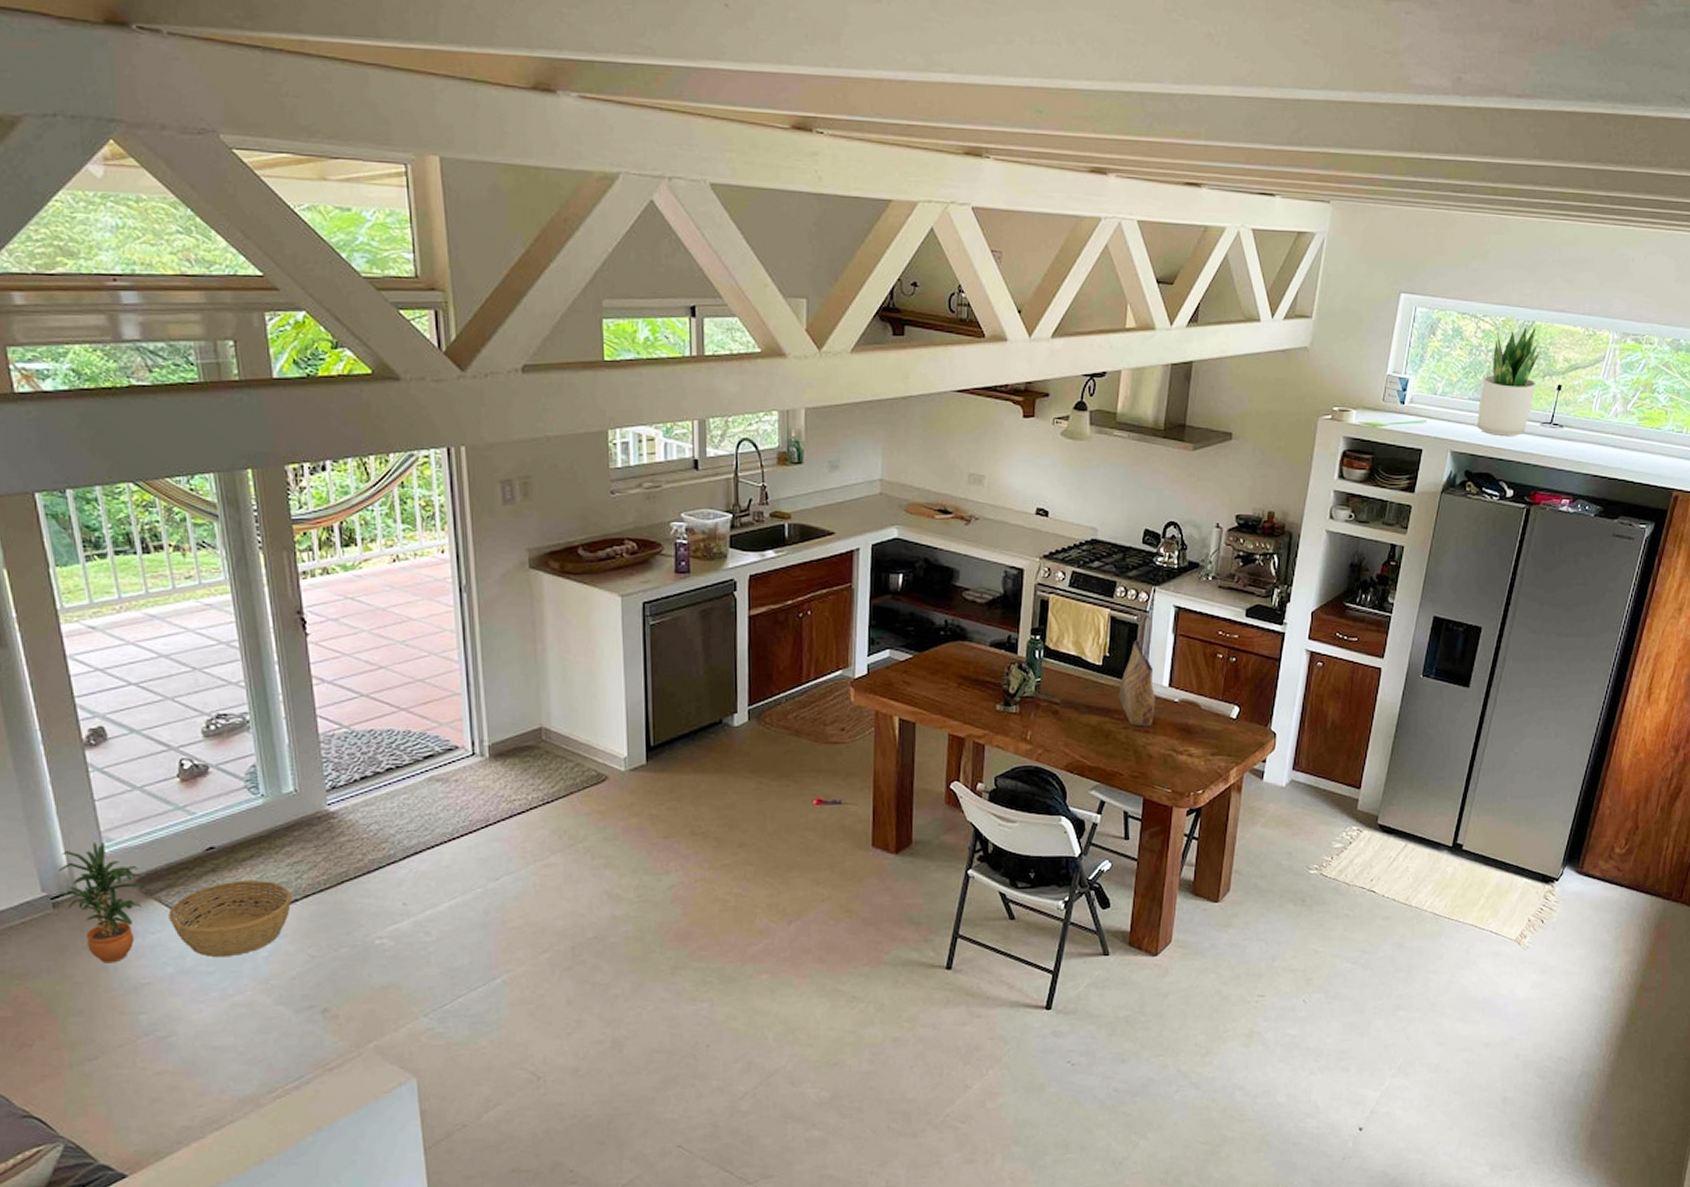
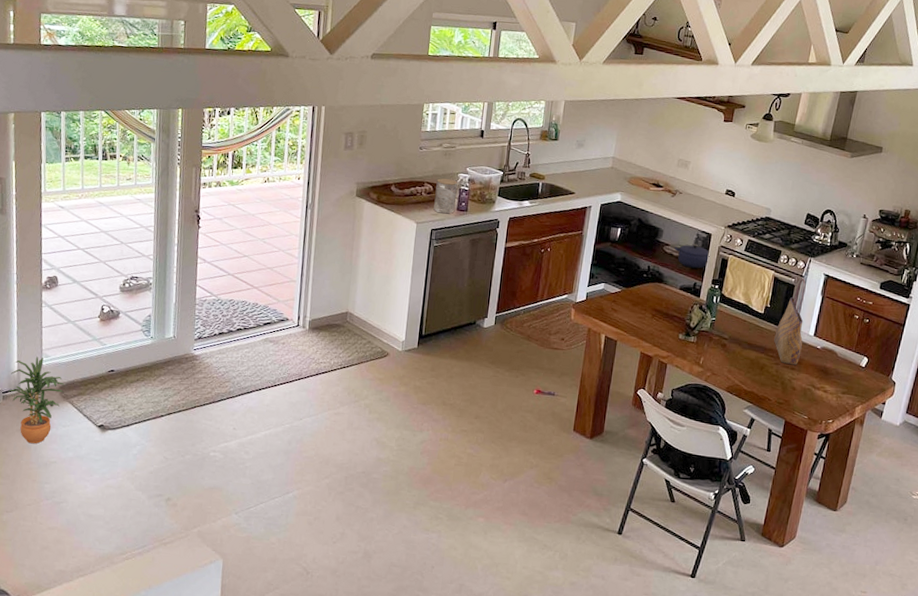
basket: present [168,880,292,958] -> none [76,396,160,451]
jar: none [641,530,672,579] -> present [433,178,458,214]
cooking pot: none [977,584,1024,617] -> present [674,243,710,269]

